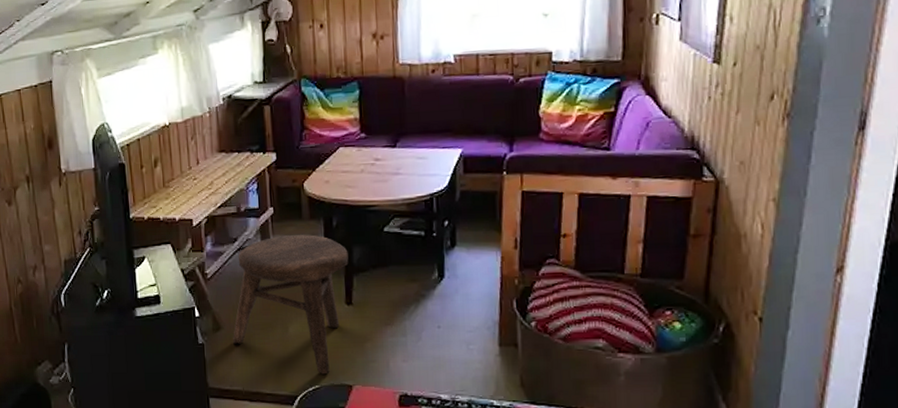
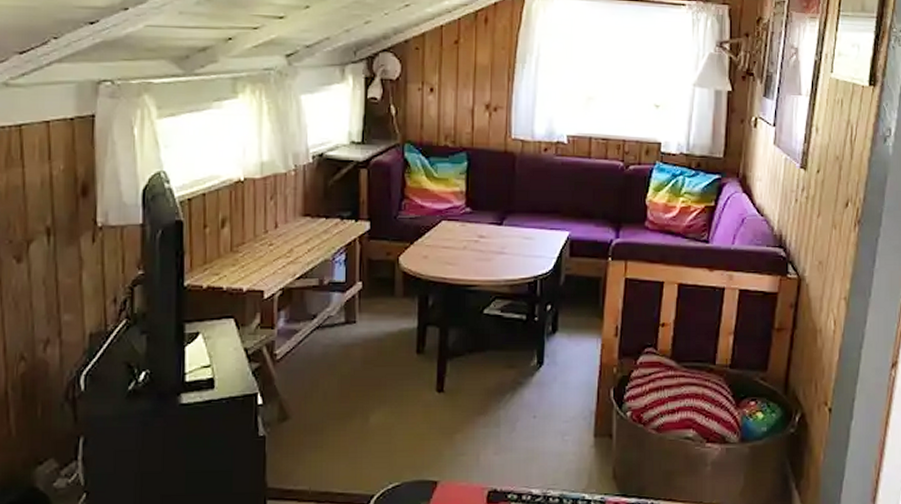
stool: present [232,235,349,375] -> none [301,314,443,470]

